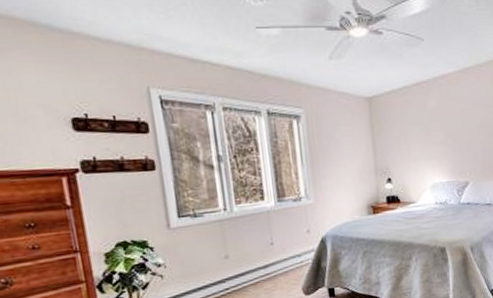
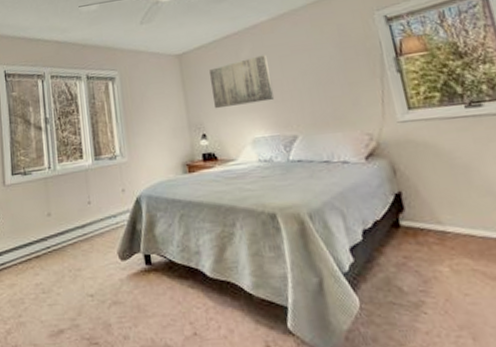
wall art: none [398,106,454,155] -> present [209,55,275,109]

